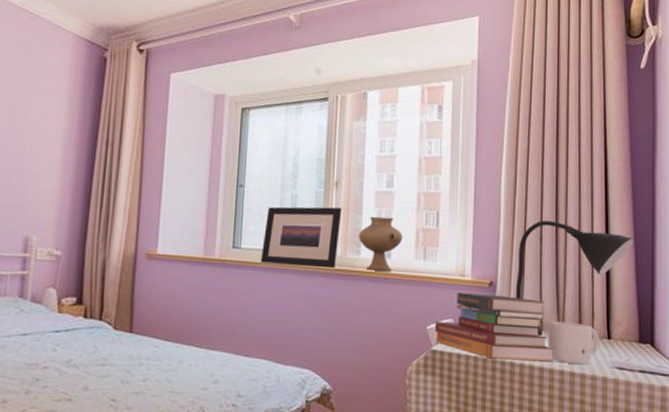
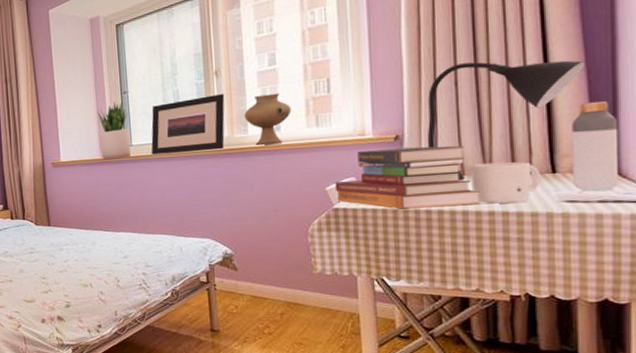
planter: none [205,194,241,262] -> present [97,101,132,160]
bottle: none [622,277,655,362] -> present [572,101,620,192]

